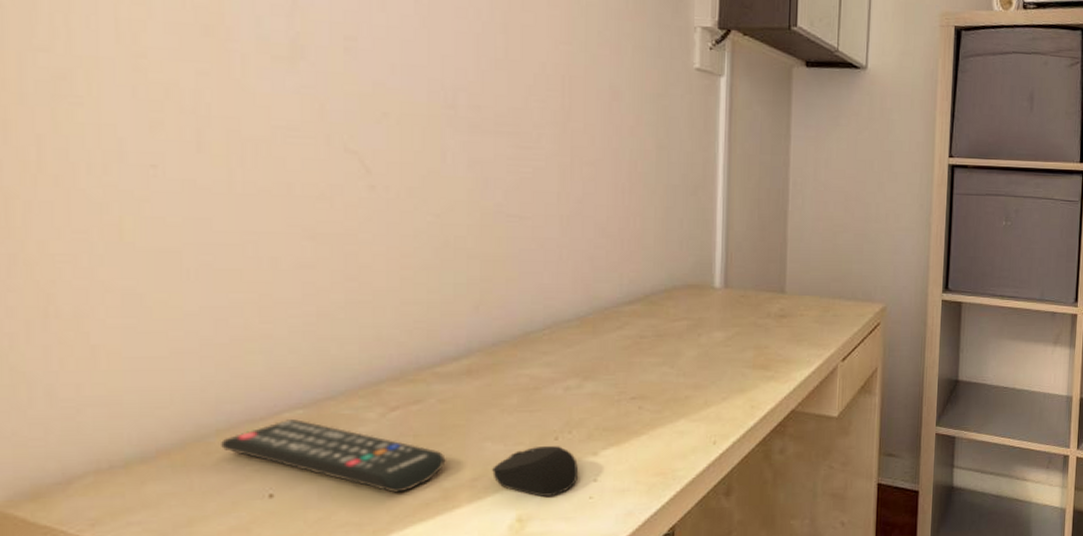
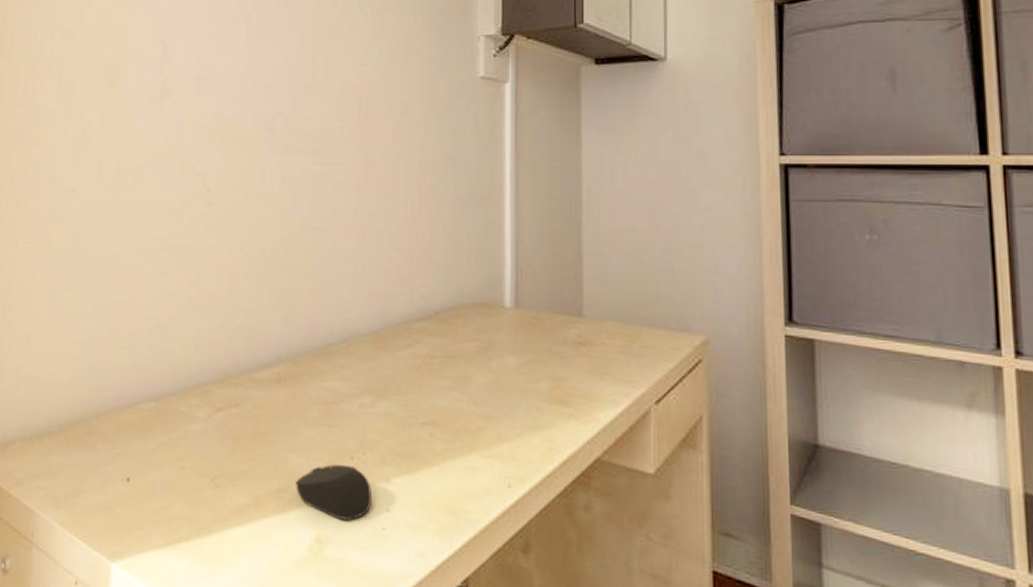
remote control: present [221,419,446,493] -> none [98,410,258,494]

